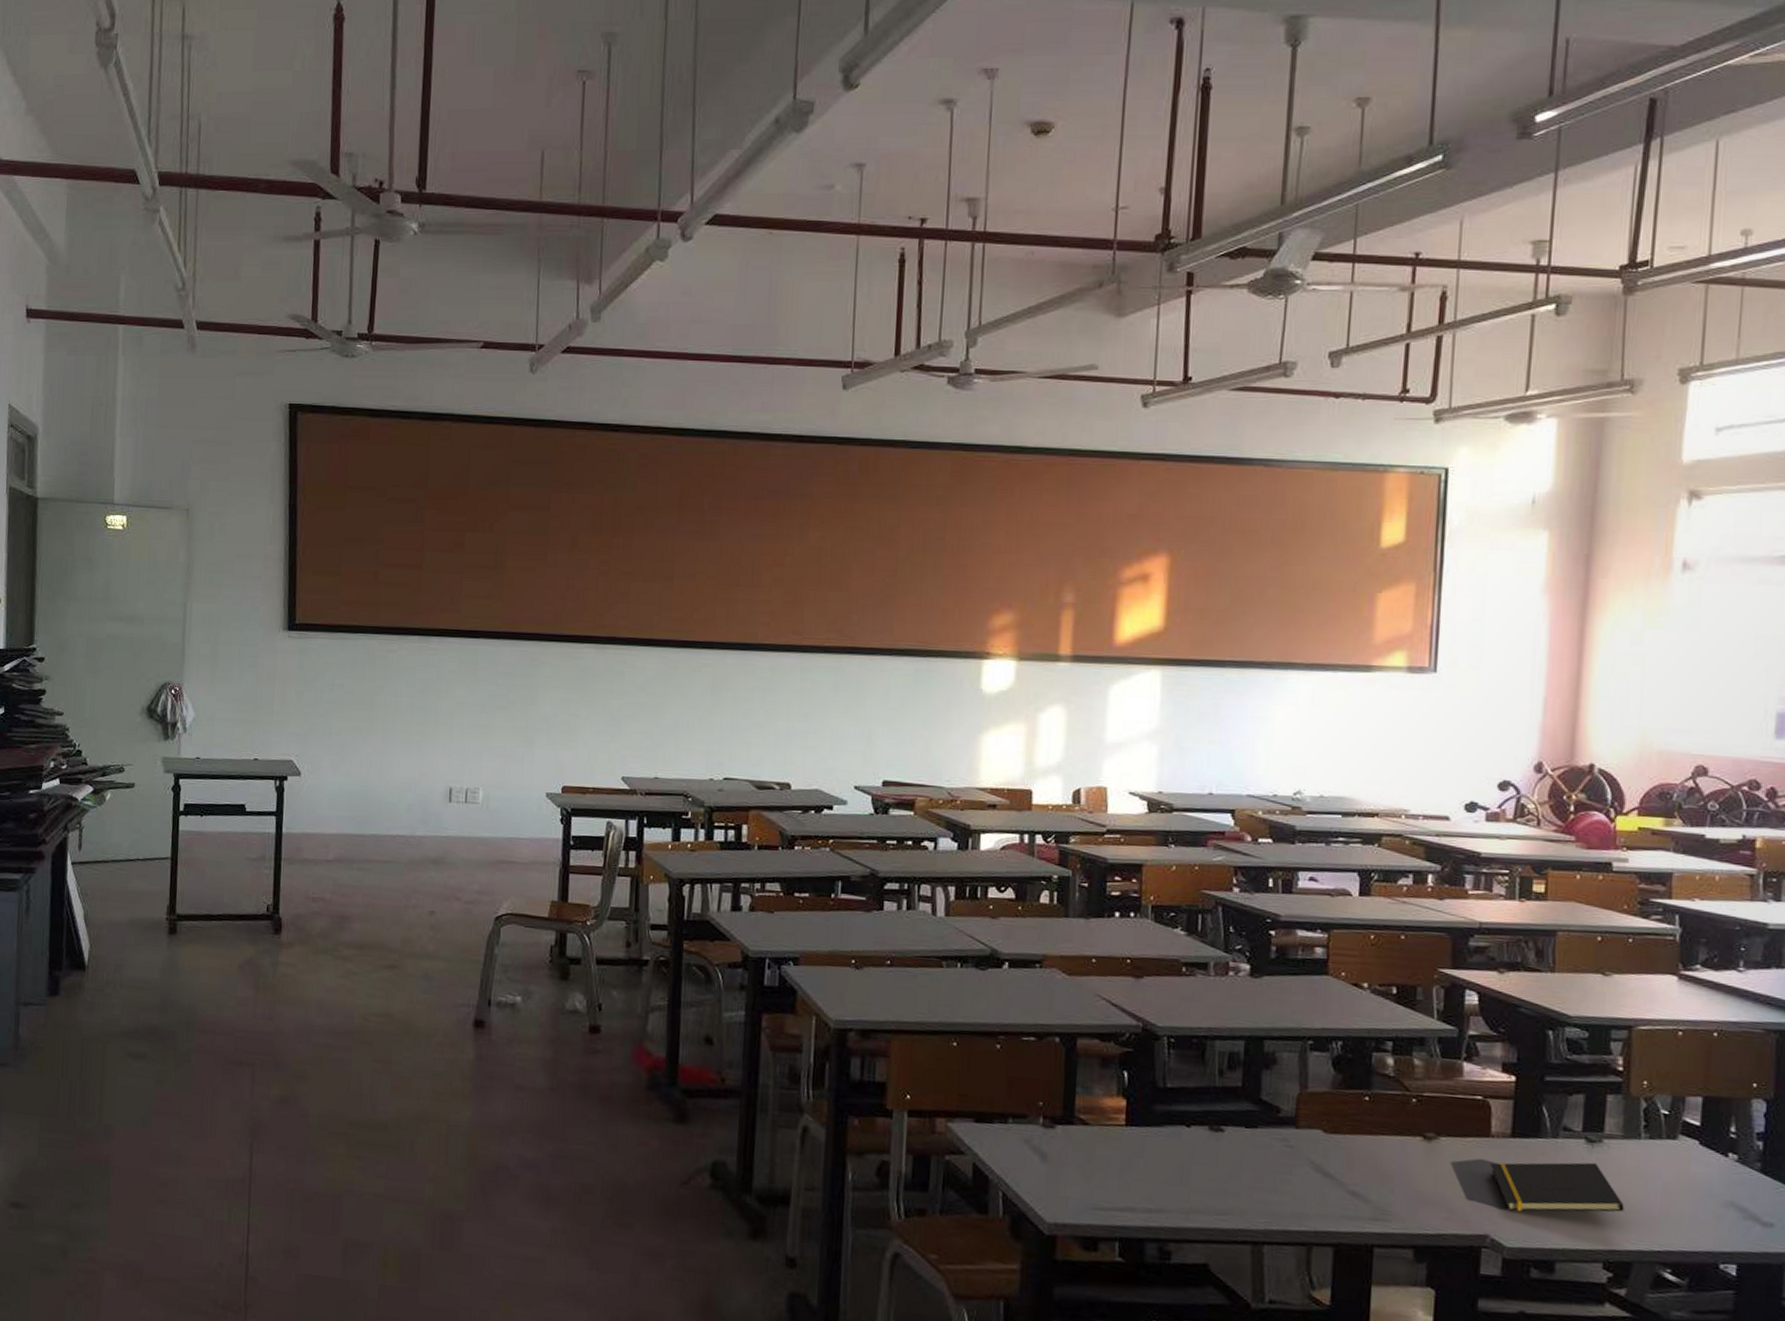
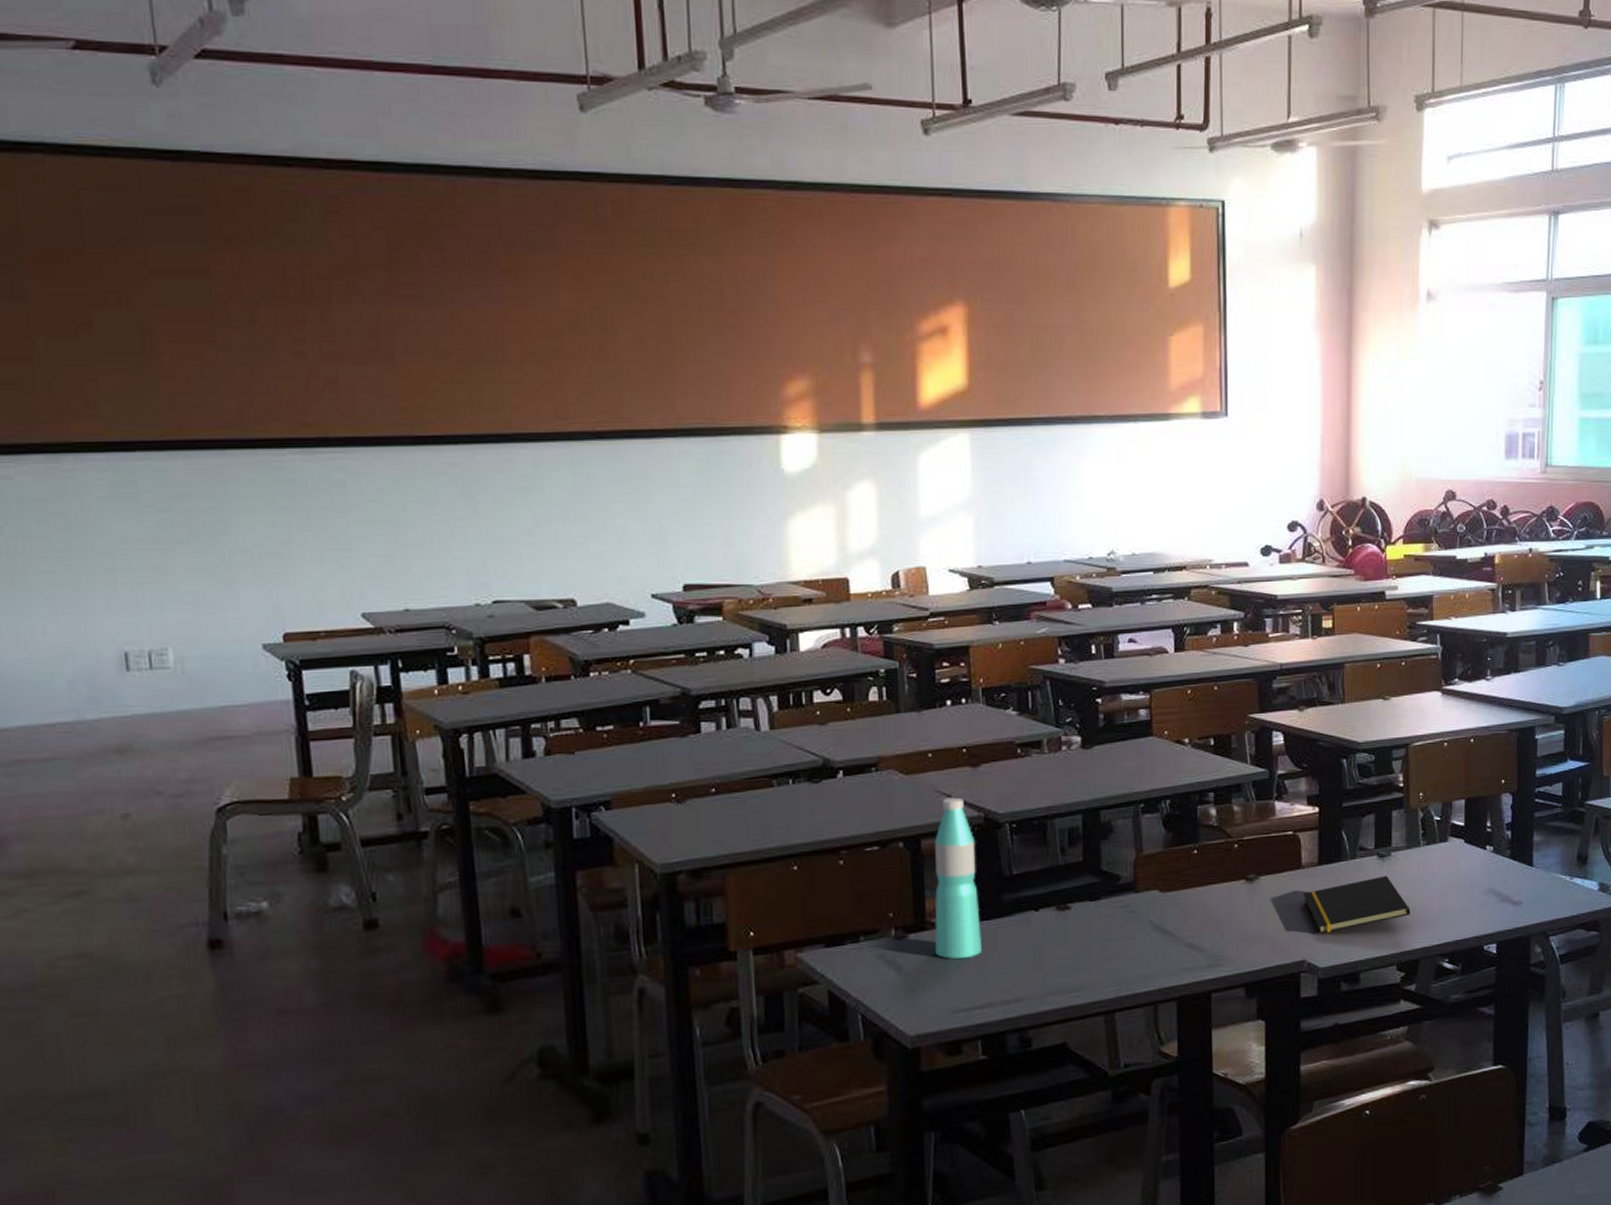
water bottle: none [1080,1003,1131,1160] -> present [934,797,982,959]

